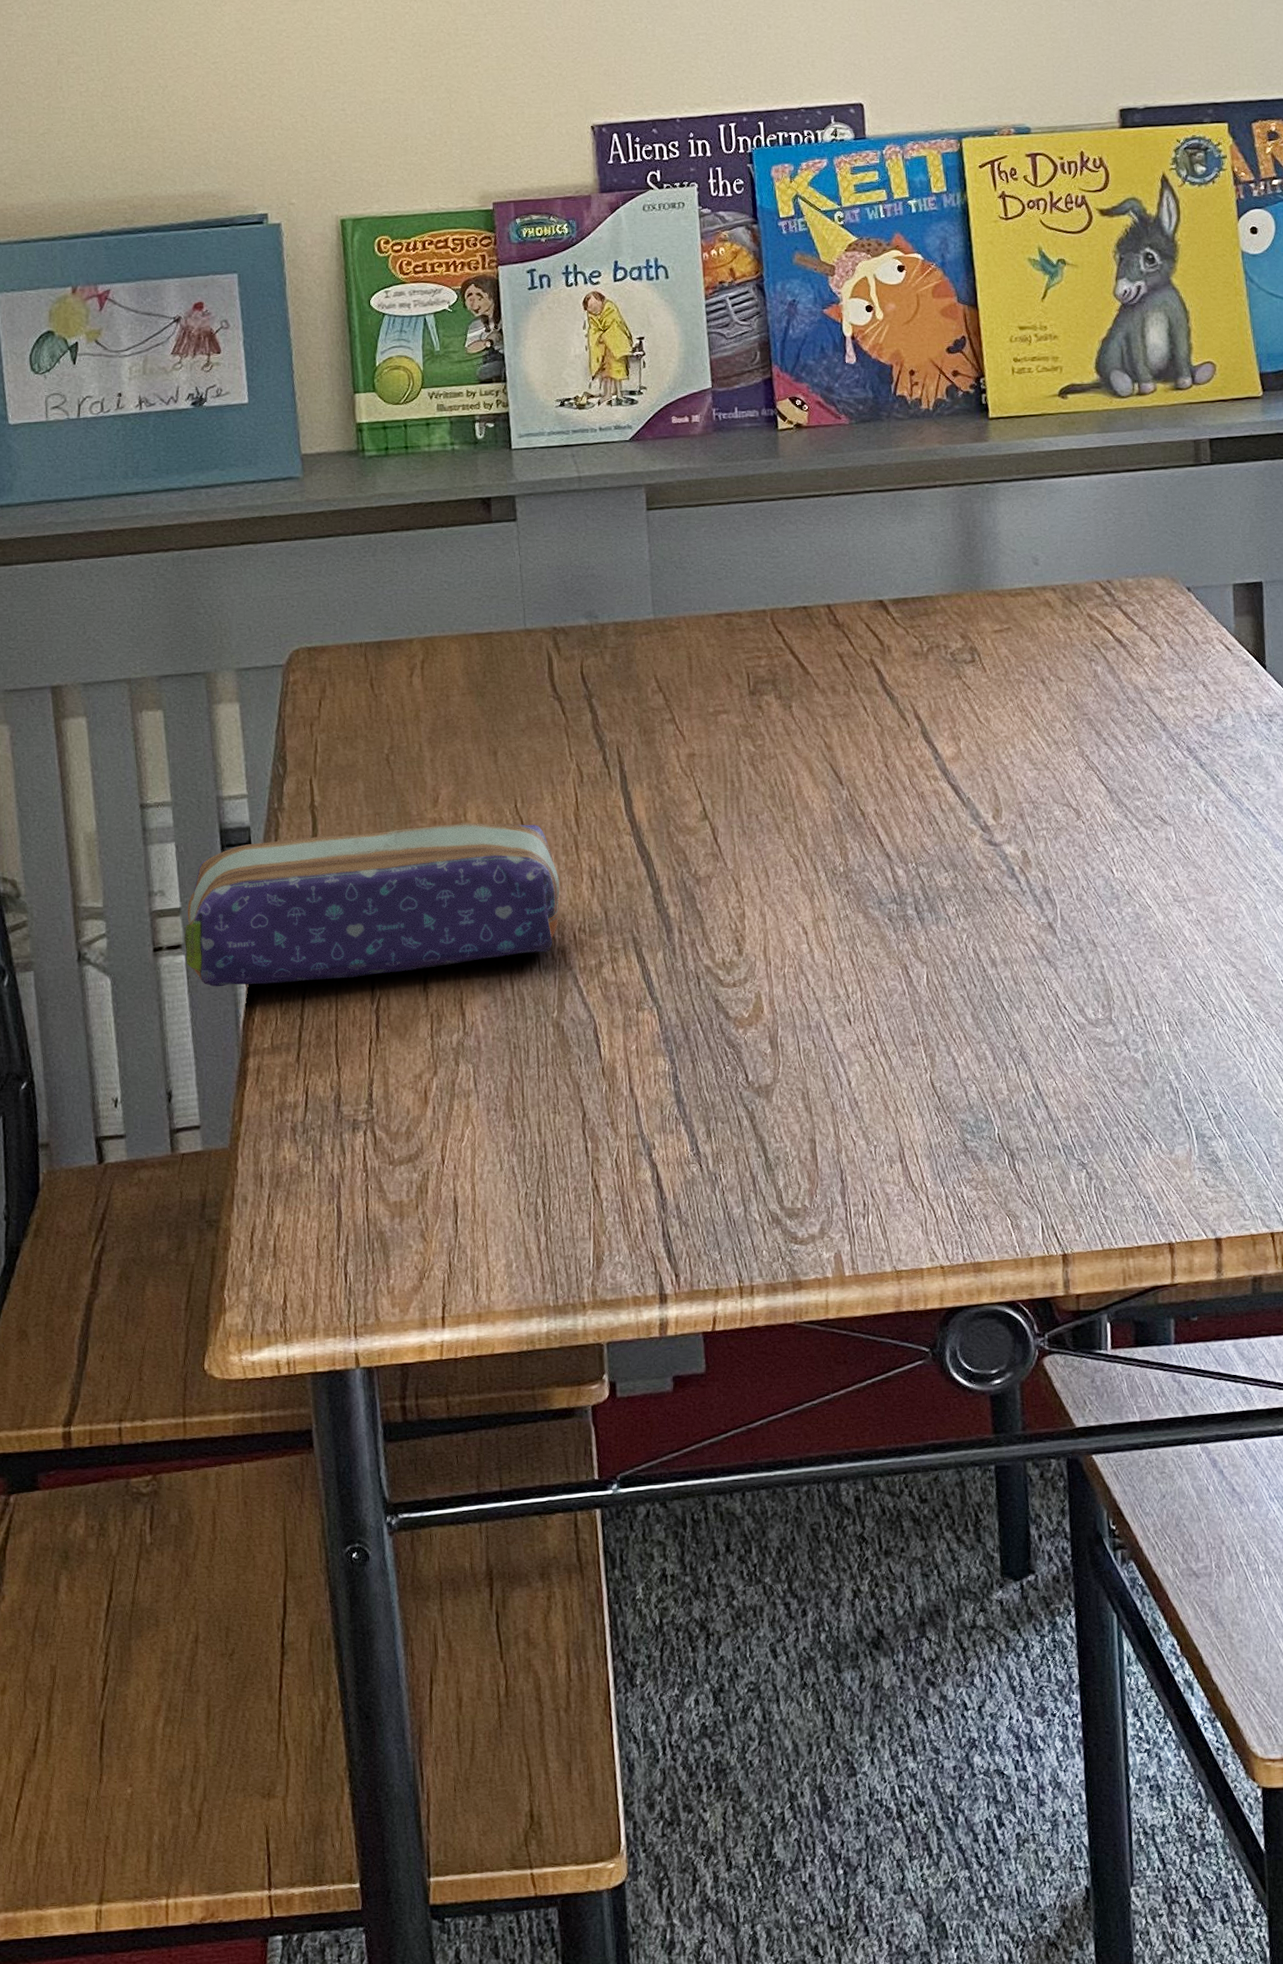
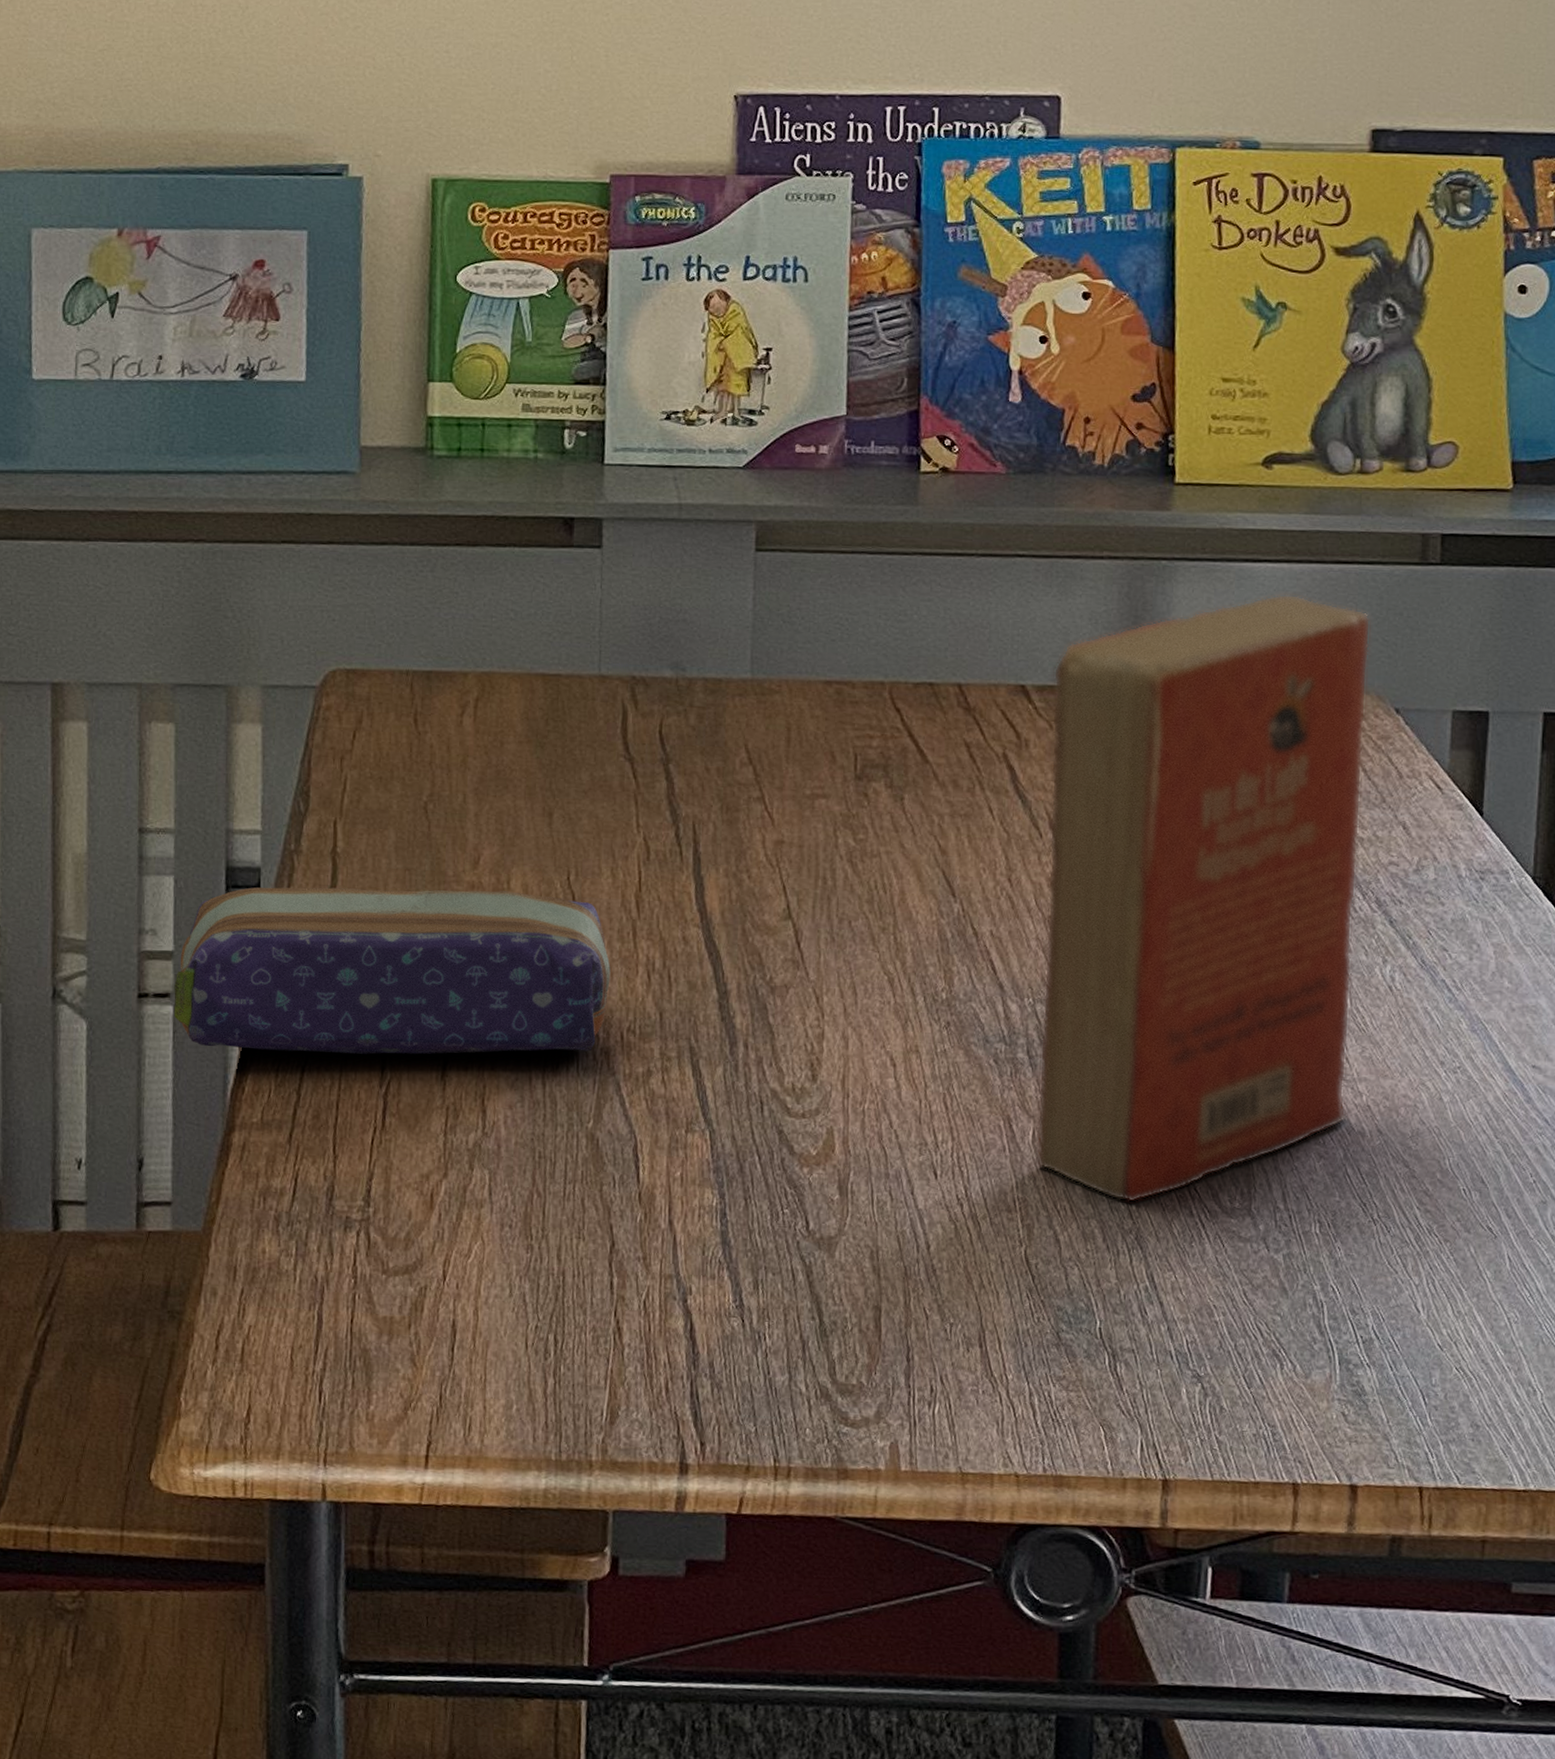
paperback book: none [905,501,1182,1026] -> present [1036,594,1371,1203]

